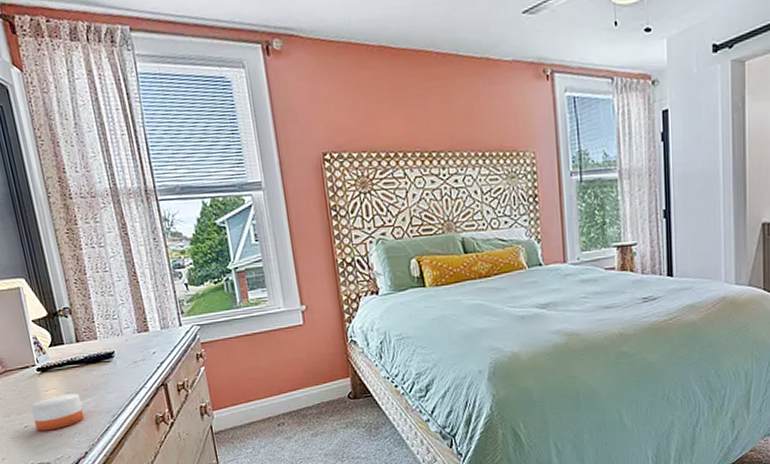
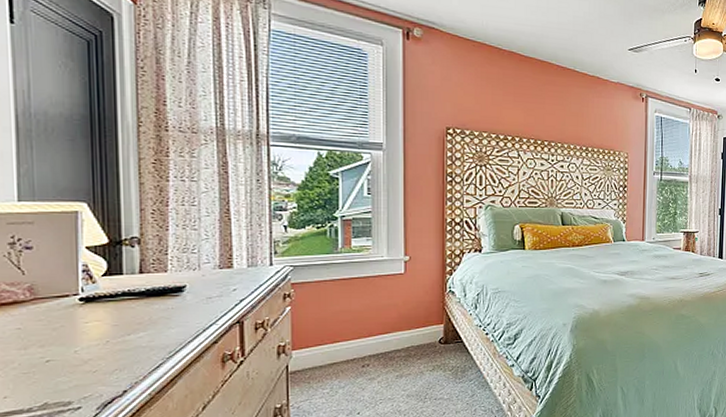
candle: present [30,393,85,431] -> none [60,327,132,367]

